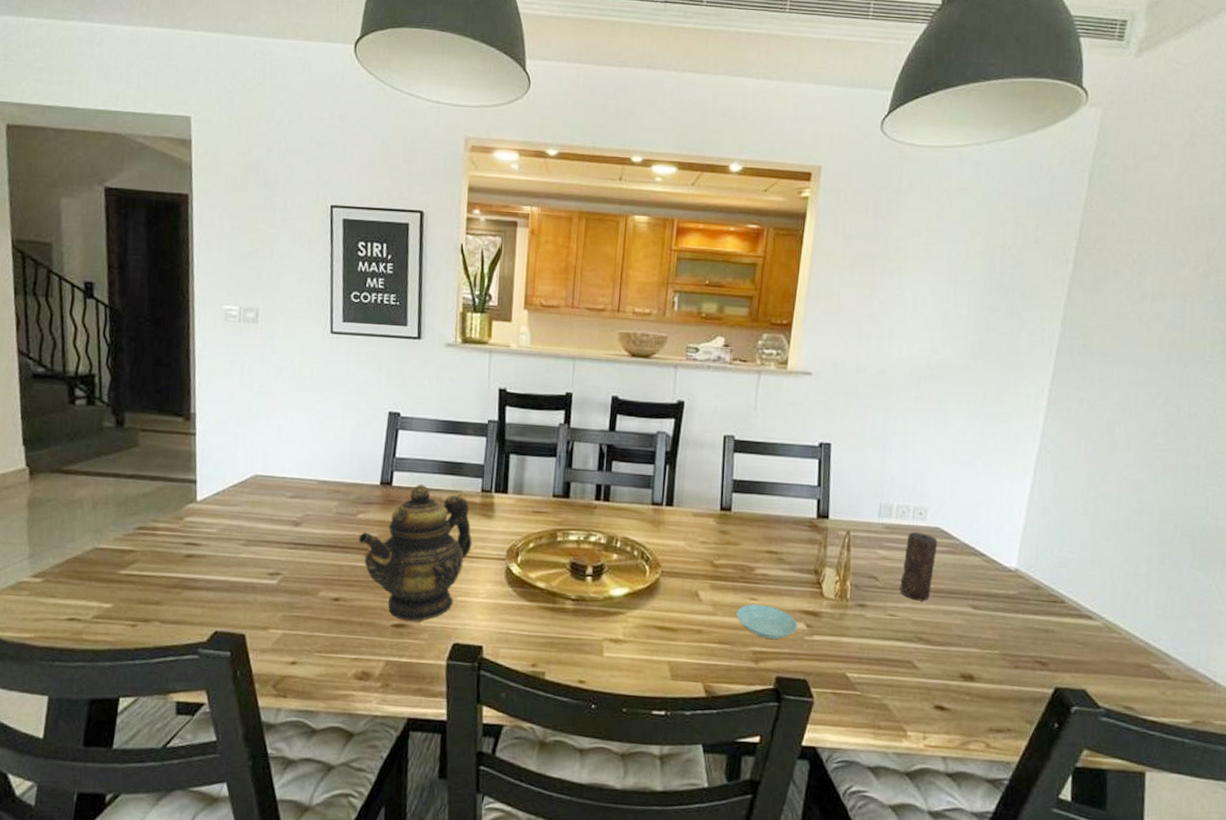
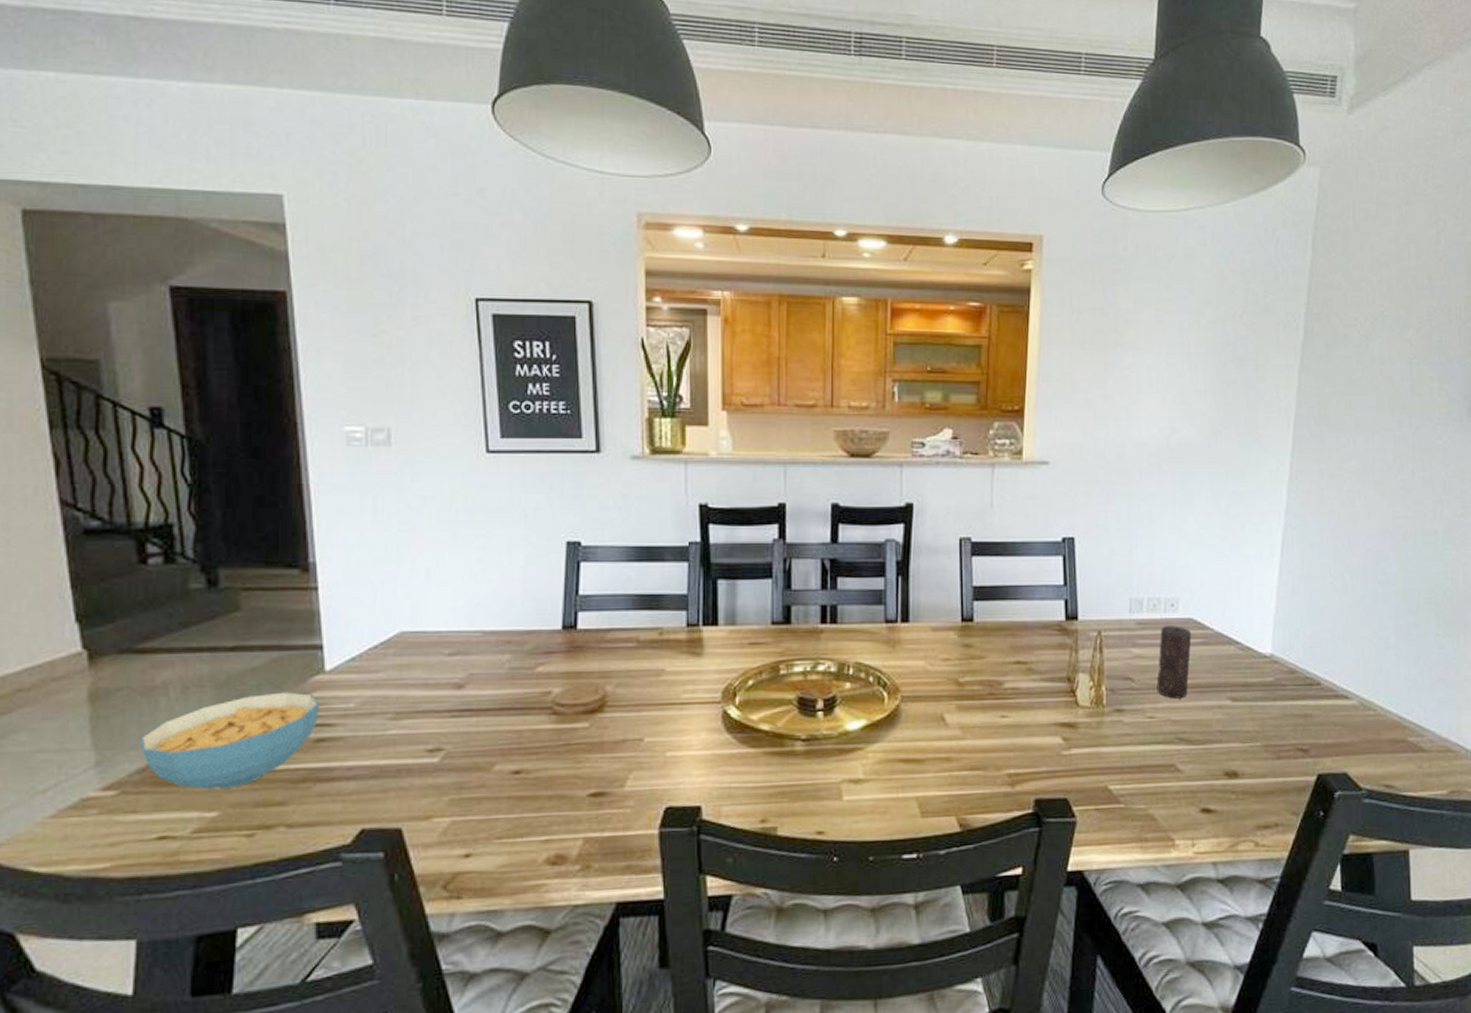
cereal bowl: none [60,514,190,586] -> present [140,692,319,789]
teapot: present [358,484,472,622] -> none [539,623,680,788]
saucer: present [736,604,798,639] -> none [987,722,1054,758]

